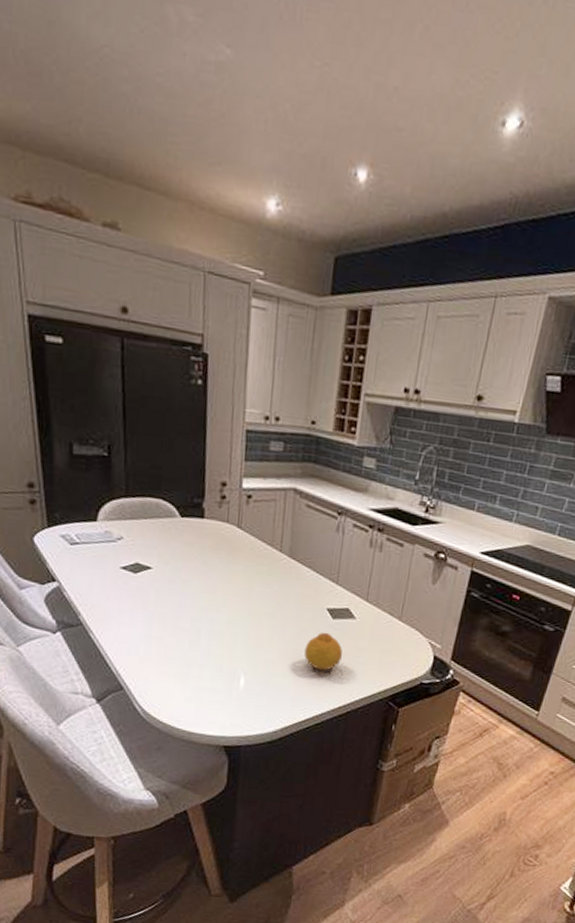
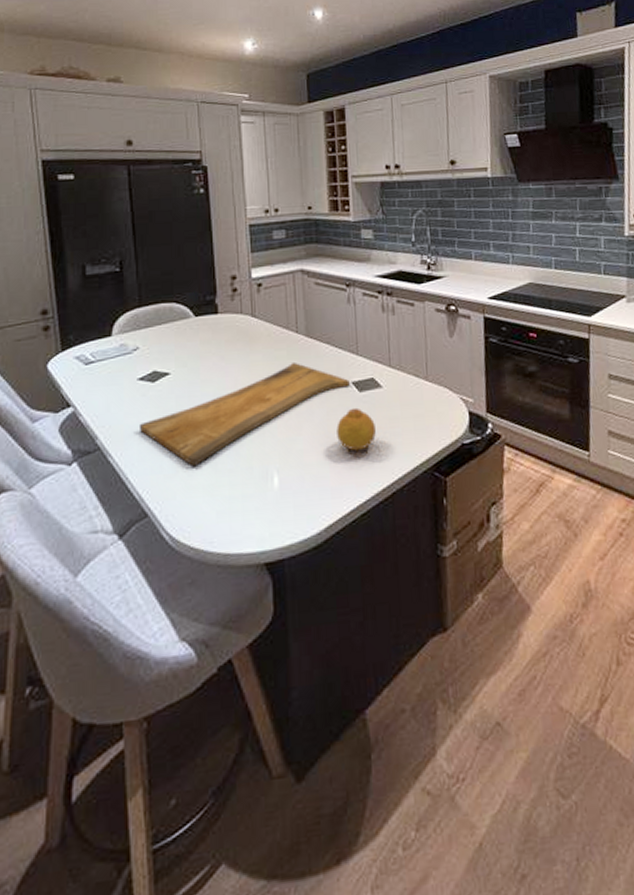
cutting board: none [119,580,325,656] -> present [138,363,350,467]

